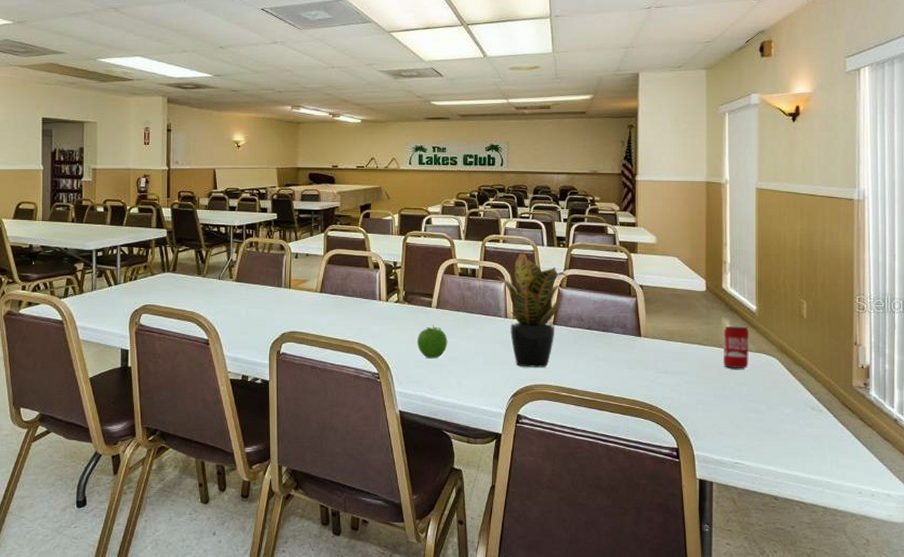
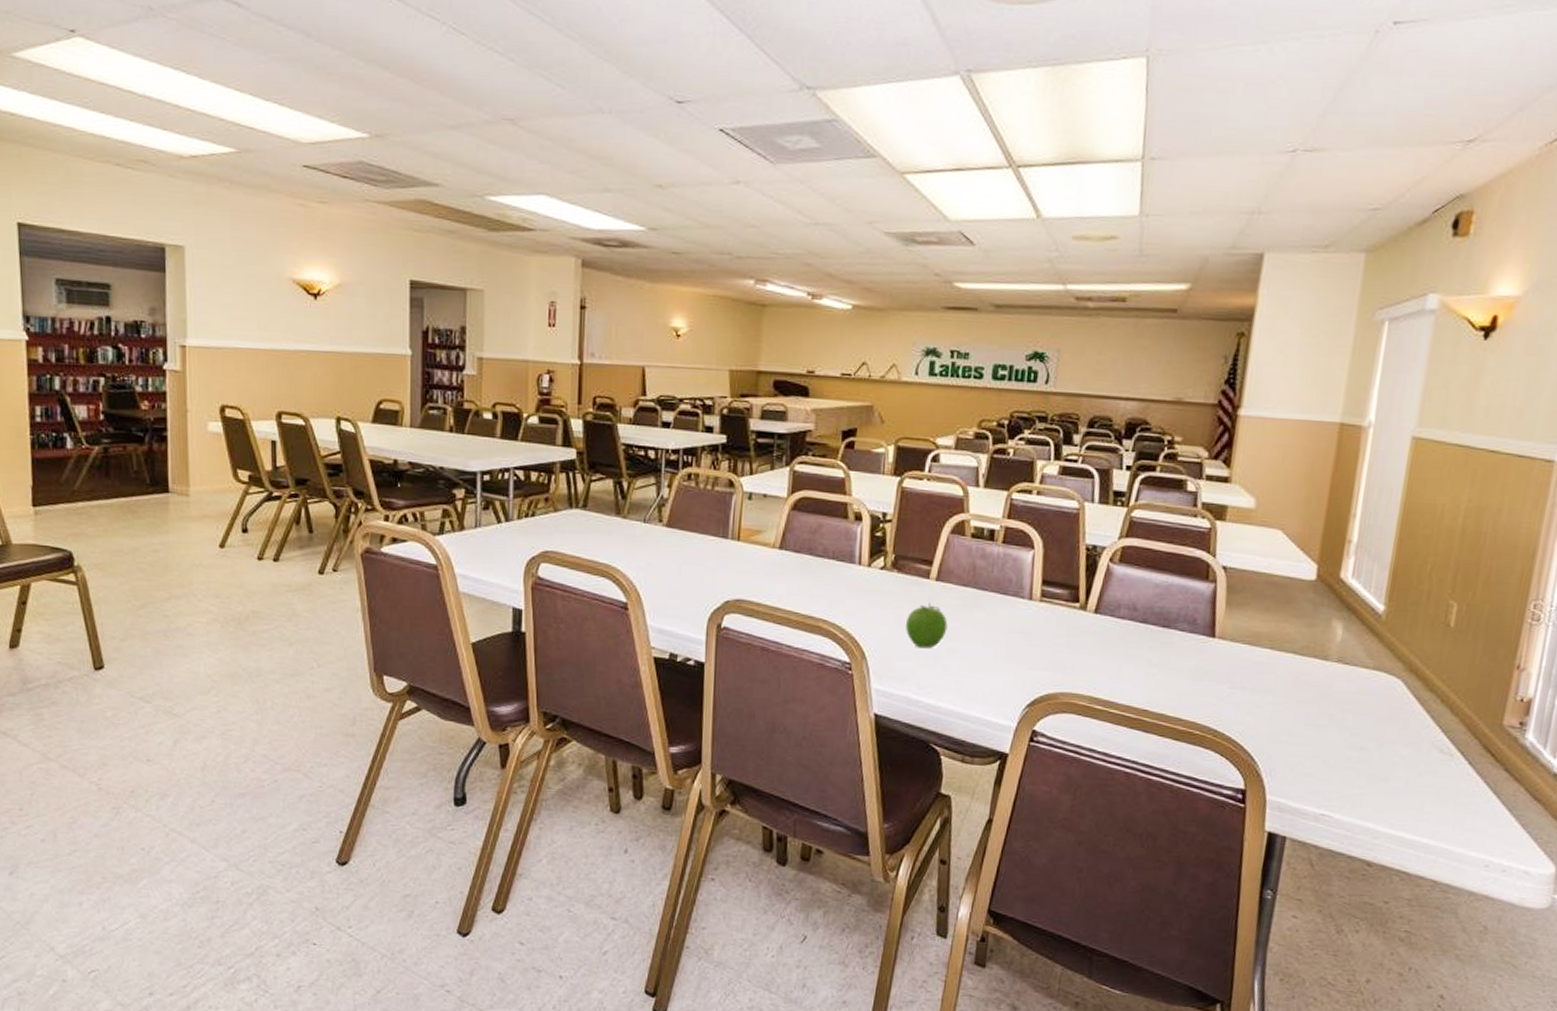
potted plant: present [494,251,570,367] -> none [1020,508,1126,670]
beverage can: present [723,325,749,369] -> none [1325,631,1369,691]

